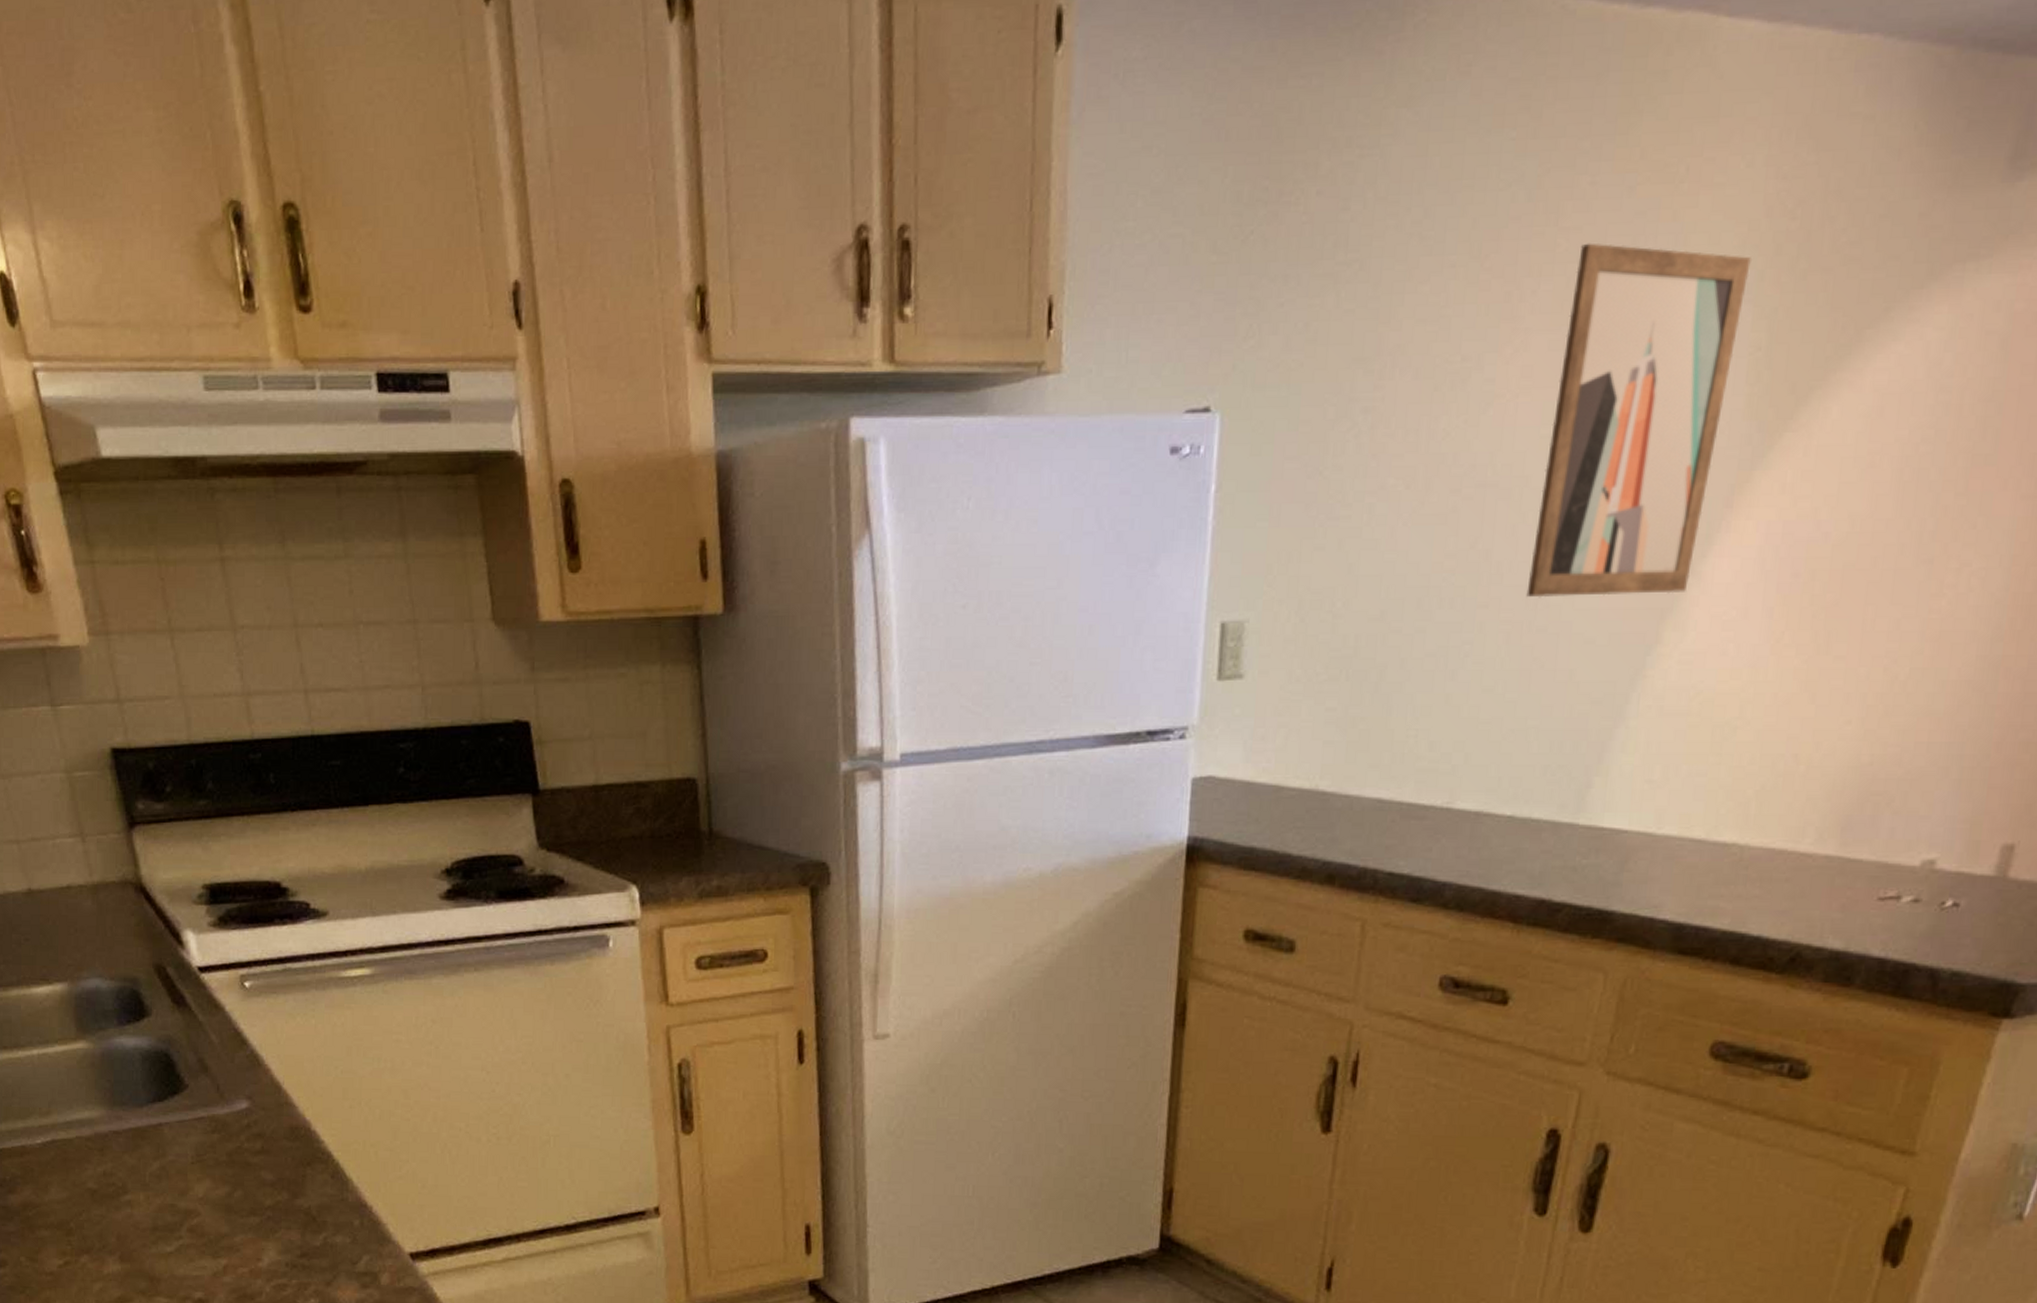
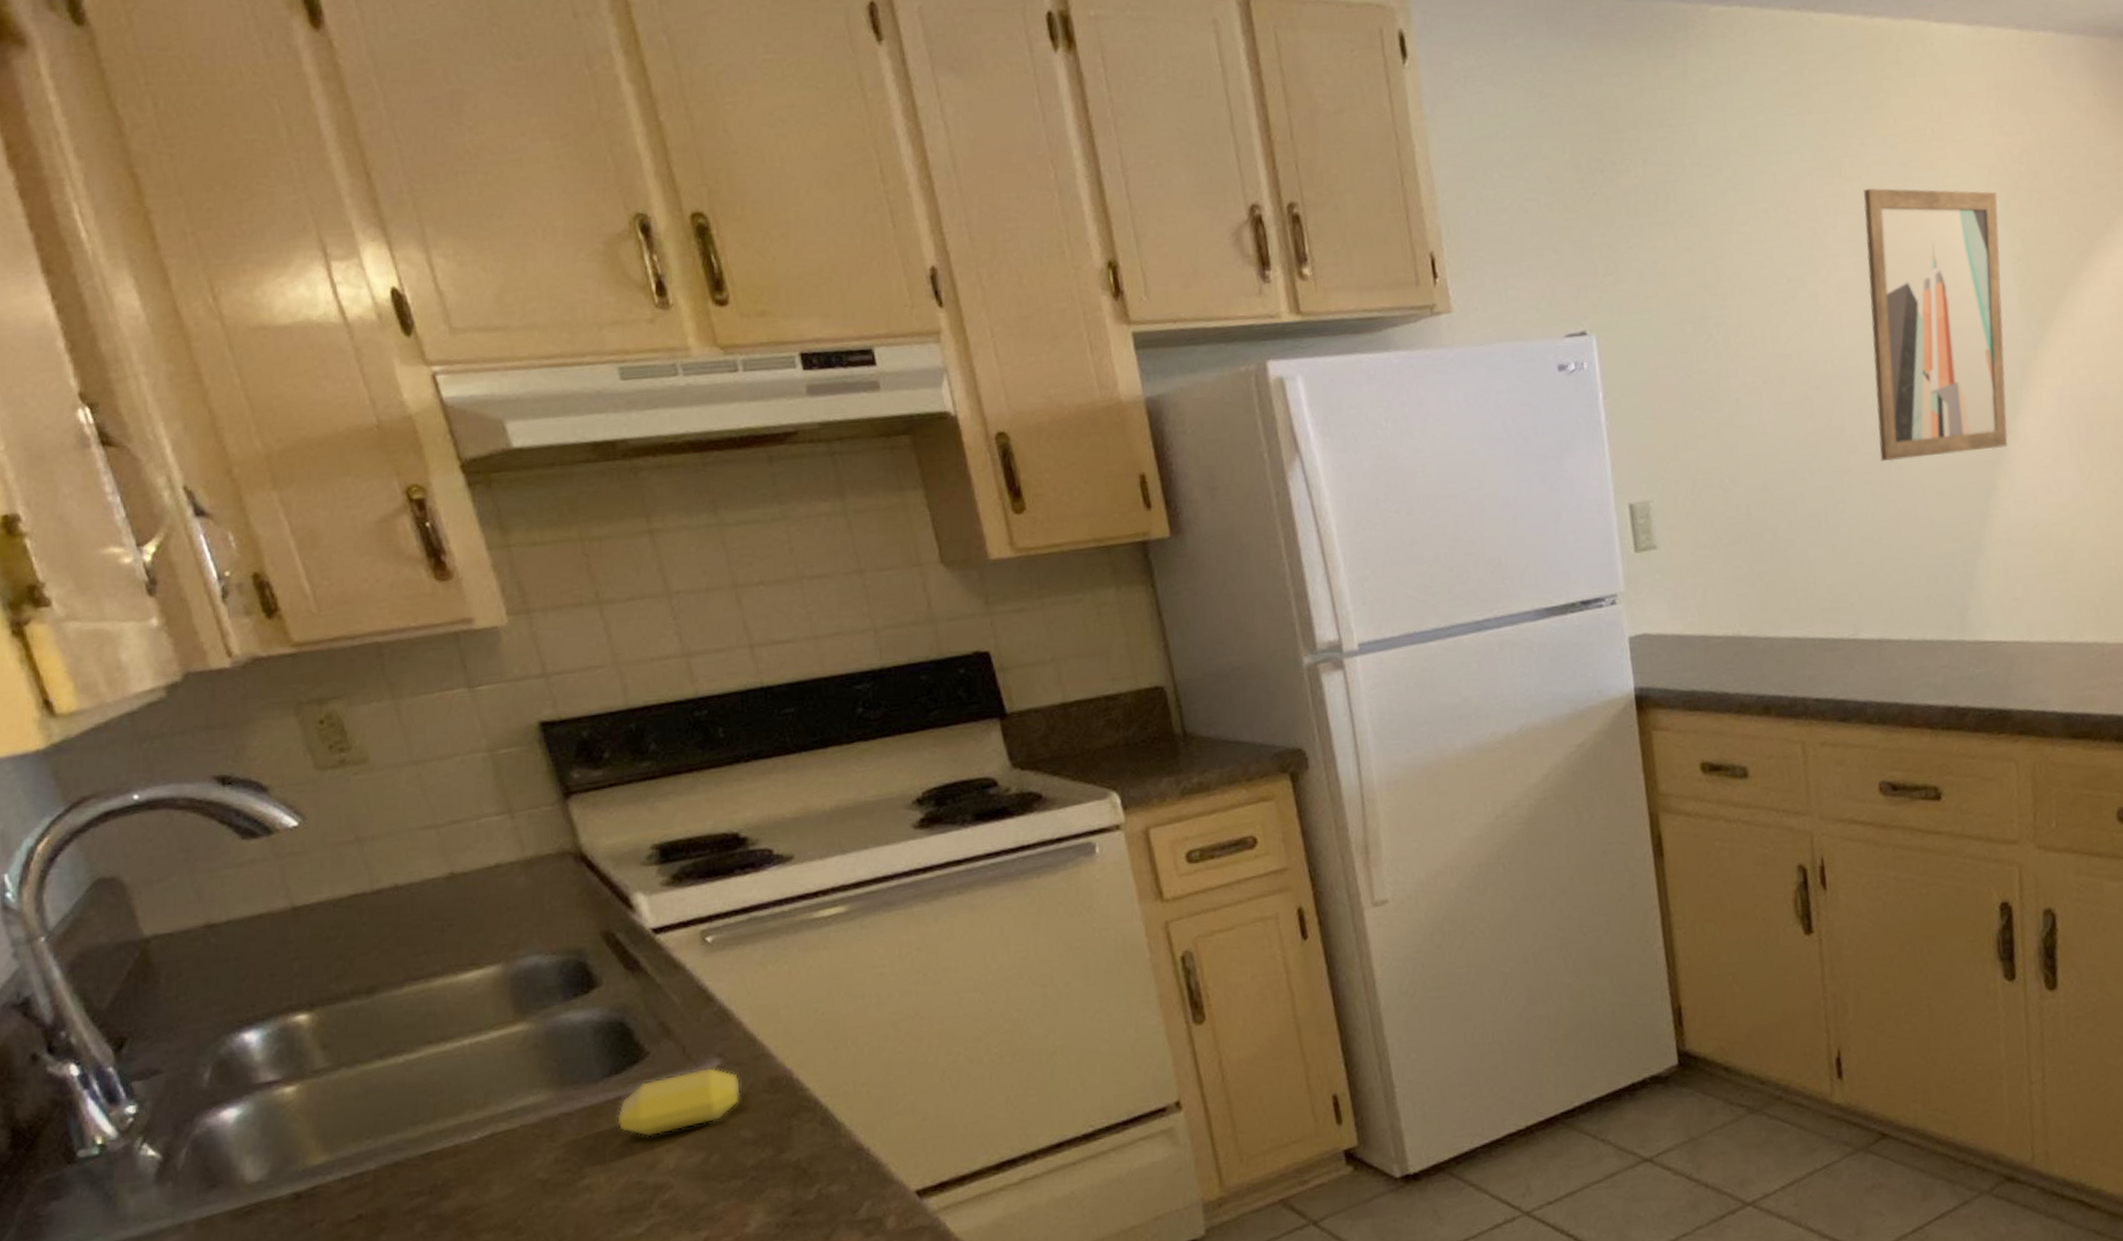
soap bar: none [157,1107,265,1165] -> present [617,1067,742,1138]

